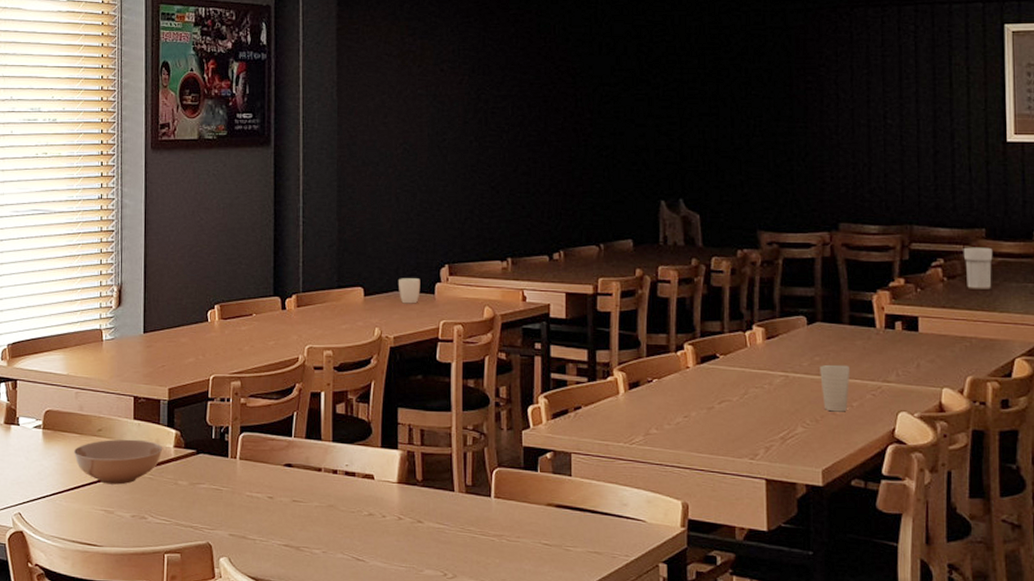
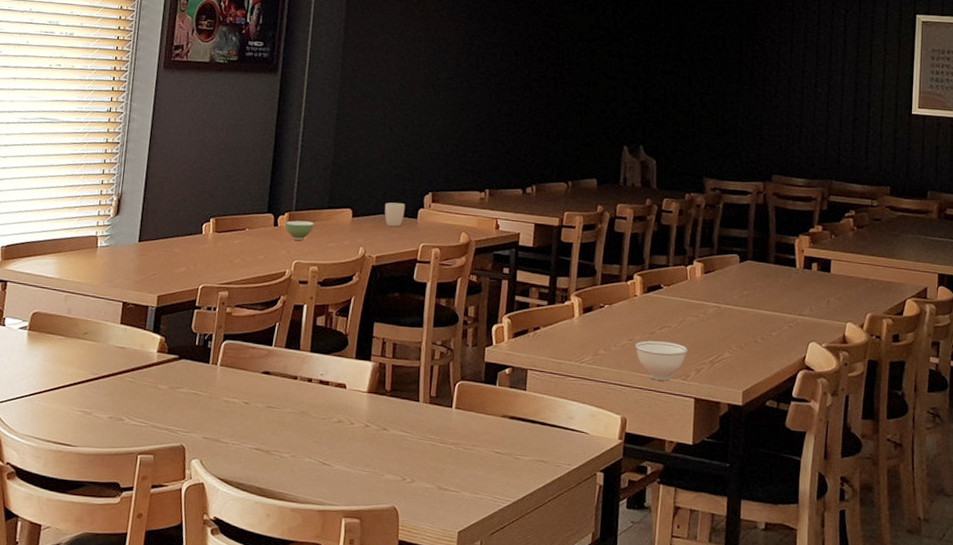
bowl: present [73,439,163,485] -> none [56,342,147,387]
bowl: none [293,302,325,323] -> present [284,220,315,240]
bowl: none [692,417,753,461] -> present [635,340,688,381]
cup: present [820,364,851,412] -> none [747,298,773,341]
cup: present [963,247,993,291] -> none [871,202,895,240]

